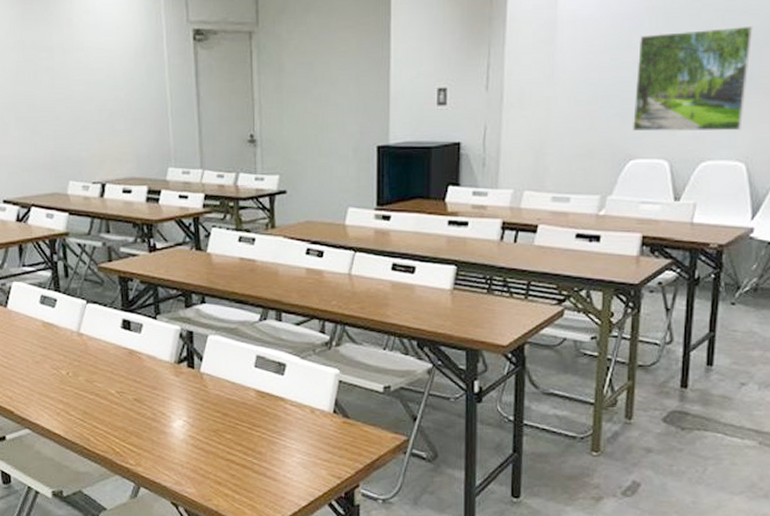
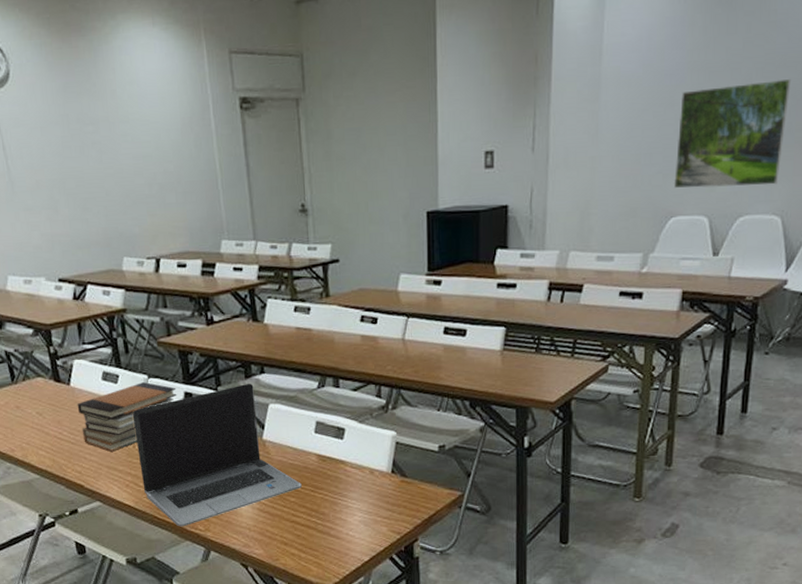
book stack: none [12,308,115,378] -> present [77,382,177,452]
laptop computer: none [68,312,239,460] -> present [132,383,302,527]

